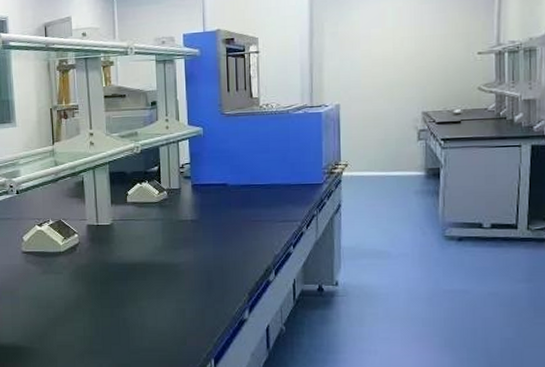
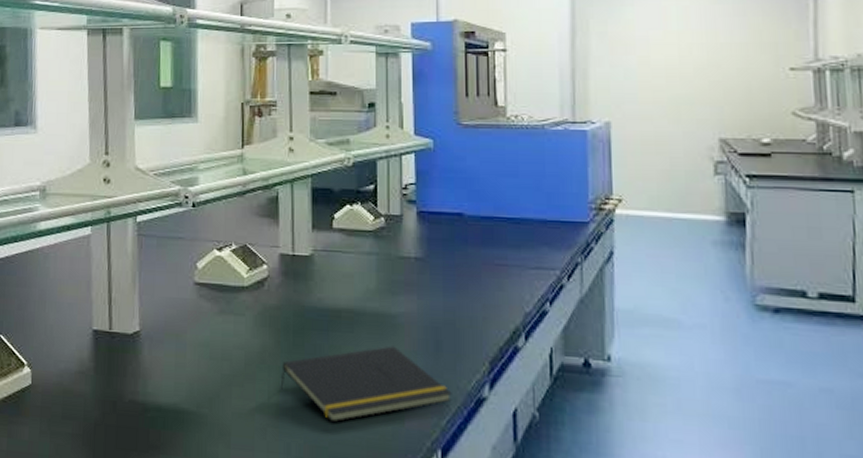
notepad: none [92,287,221,346] -> present [280,346,452,423]

